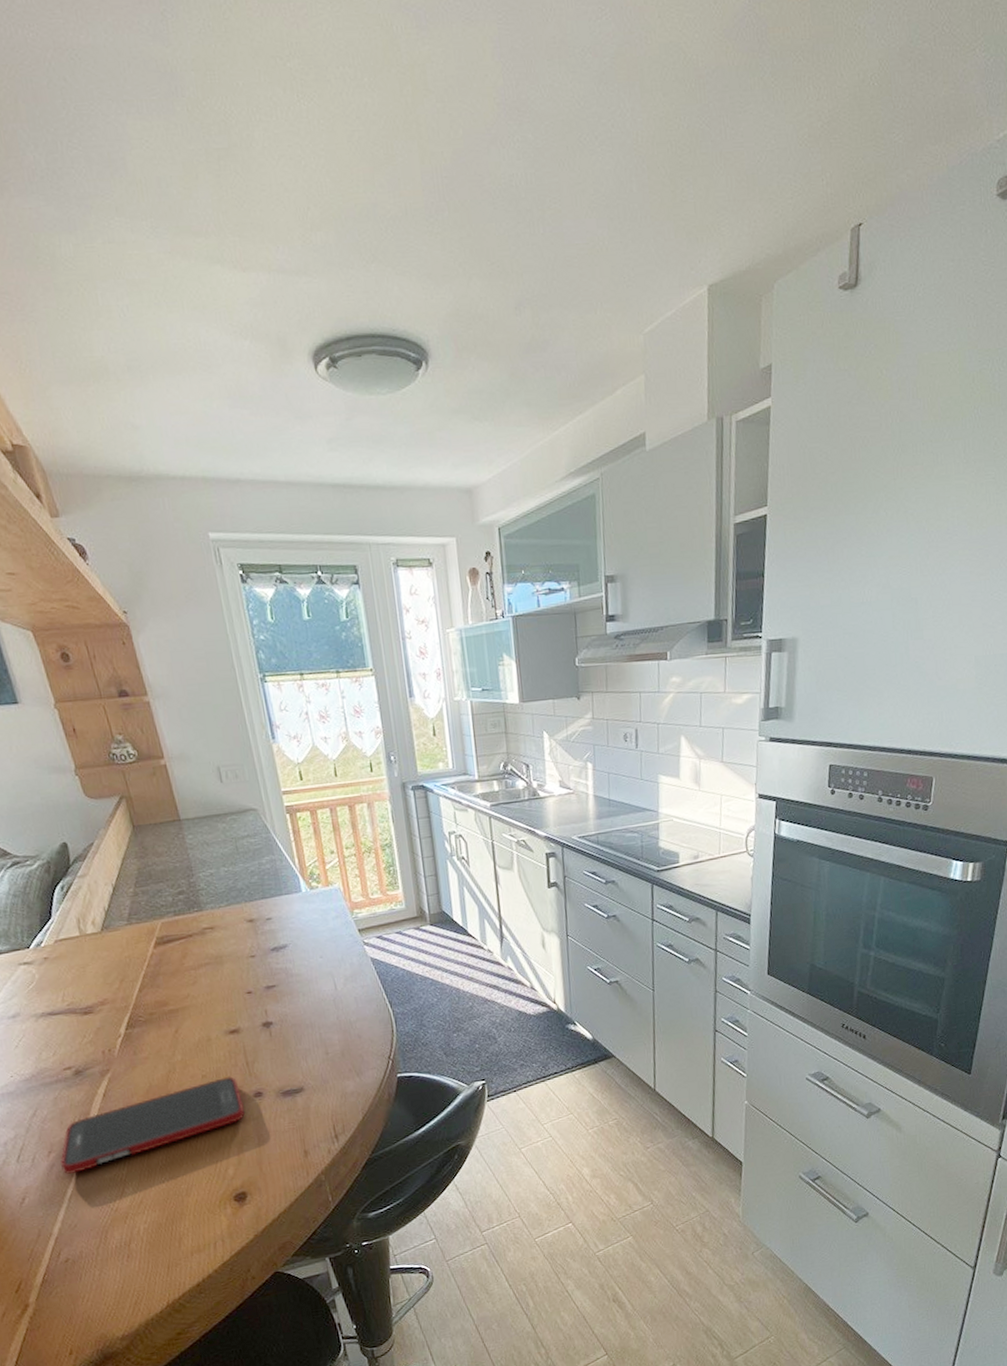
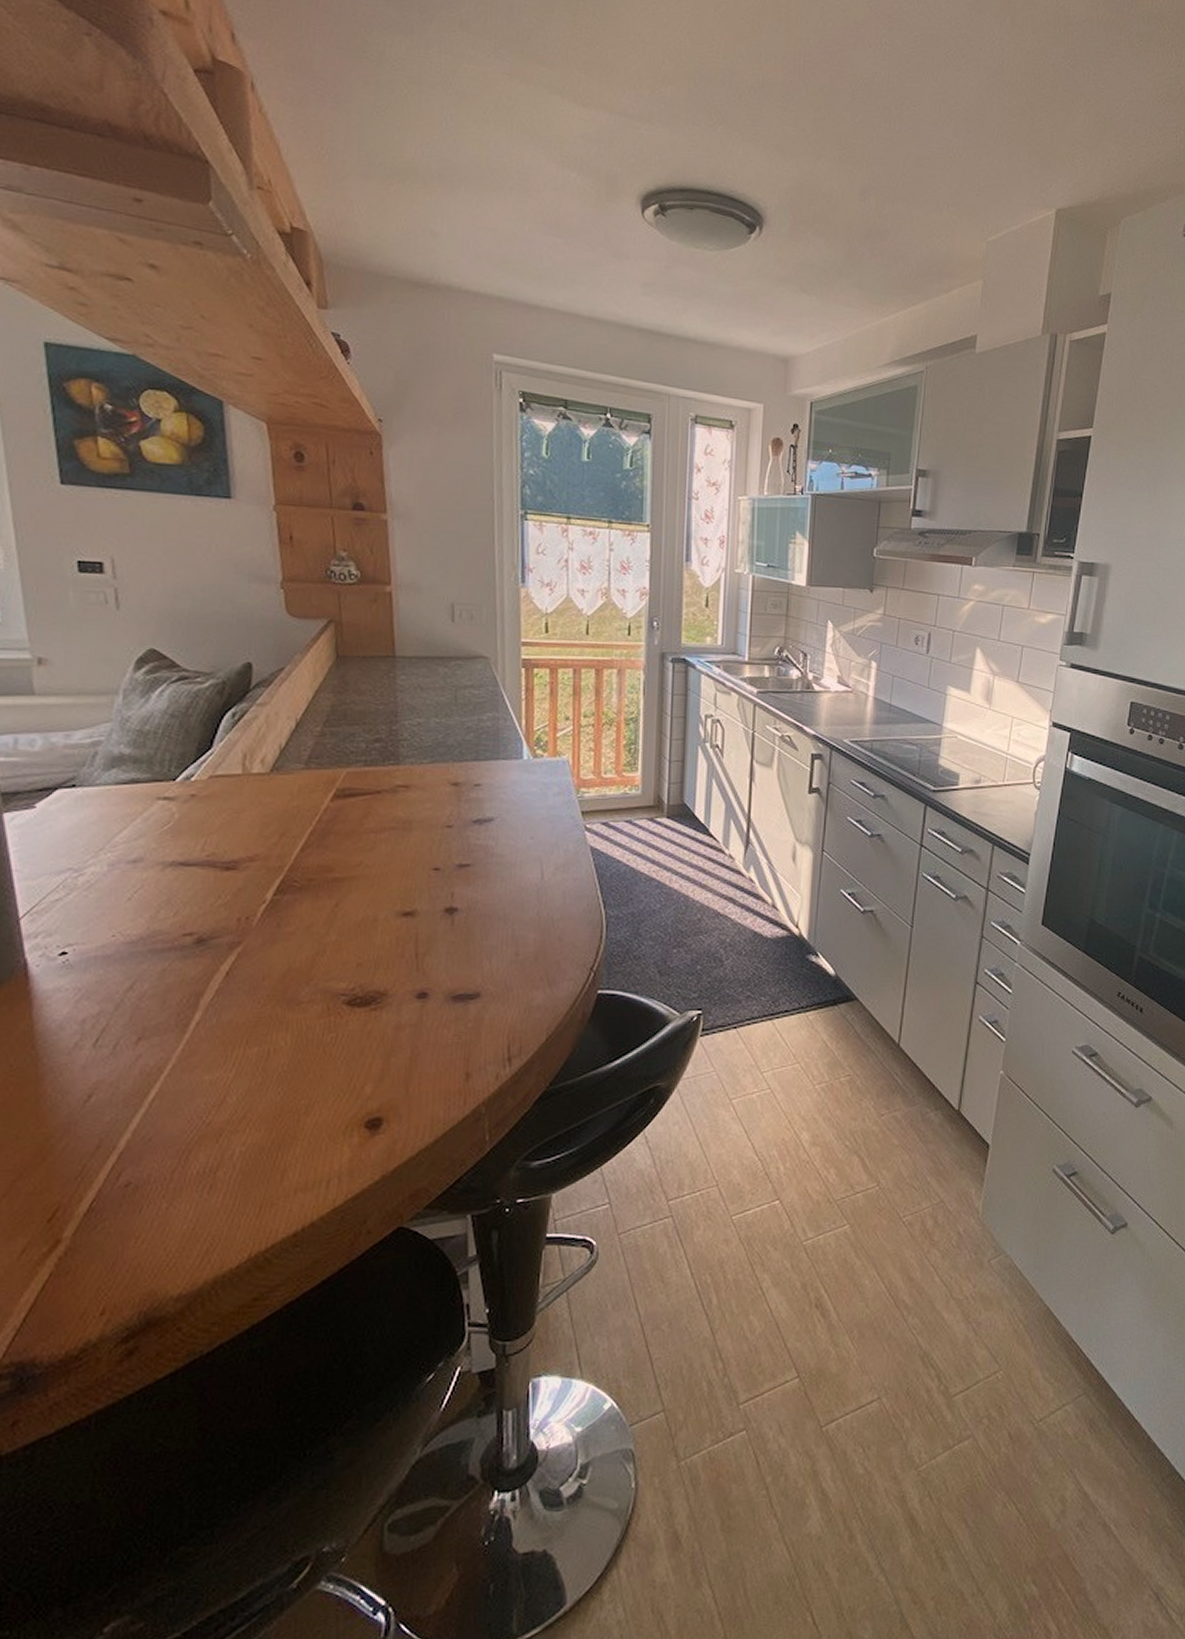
cell phone: present [60,1075,245,1175] -> none [150,967,402,1071]

